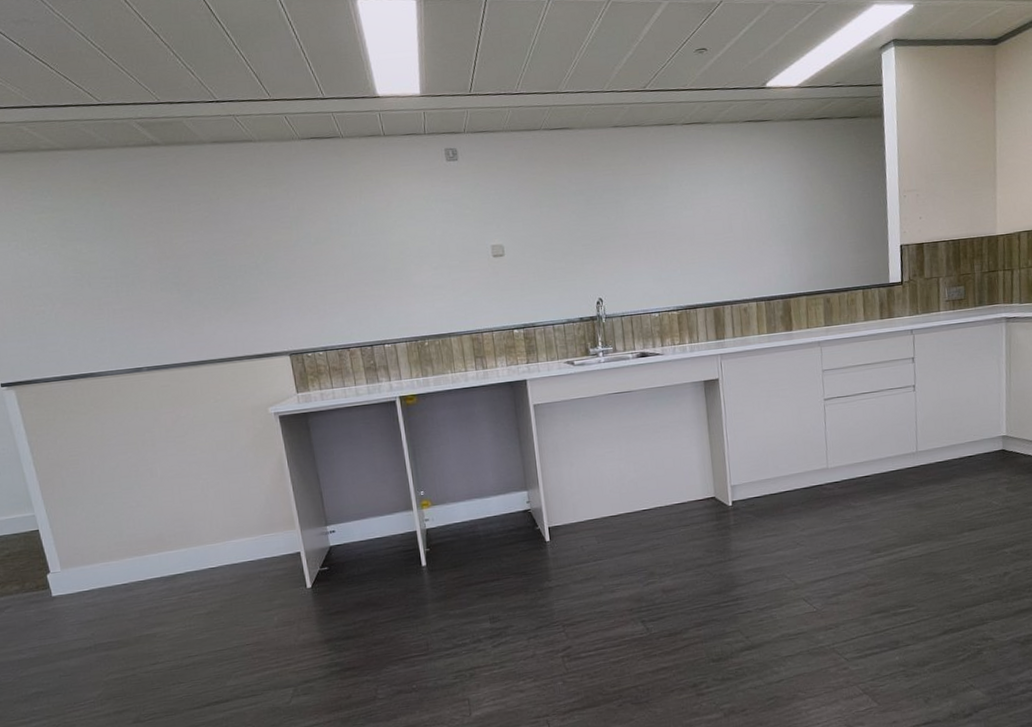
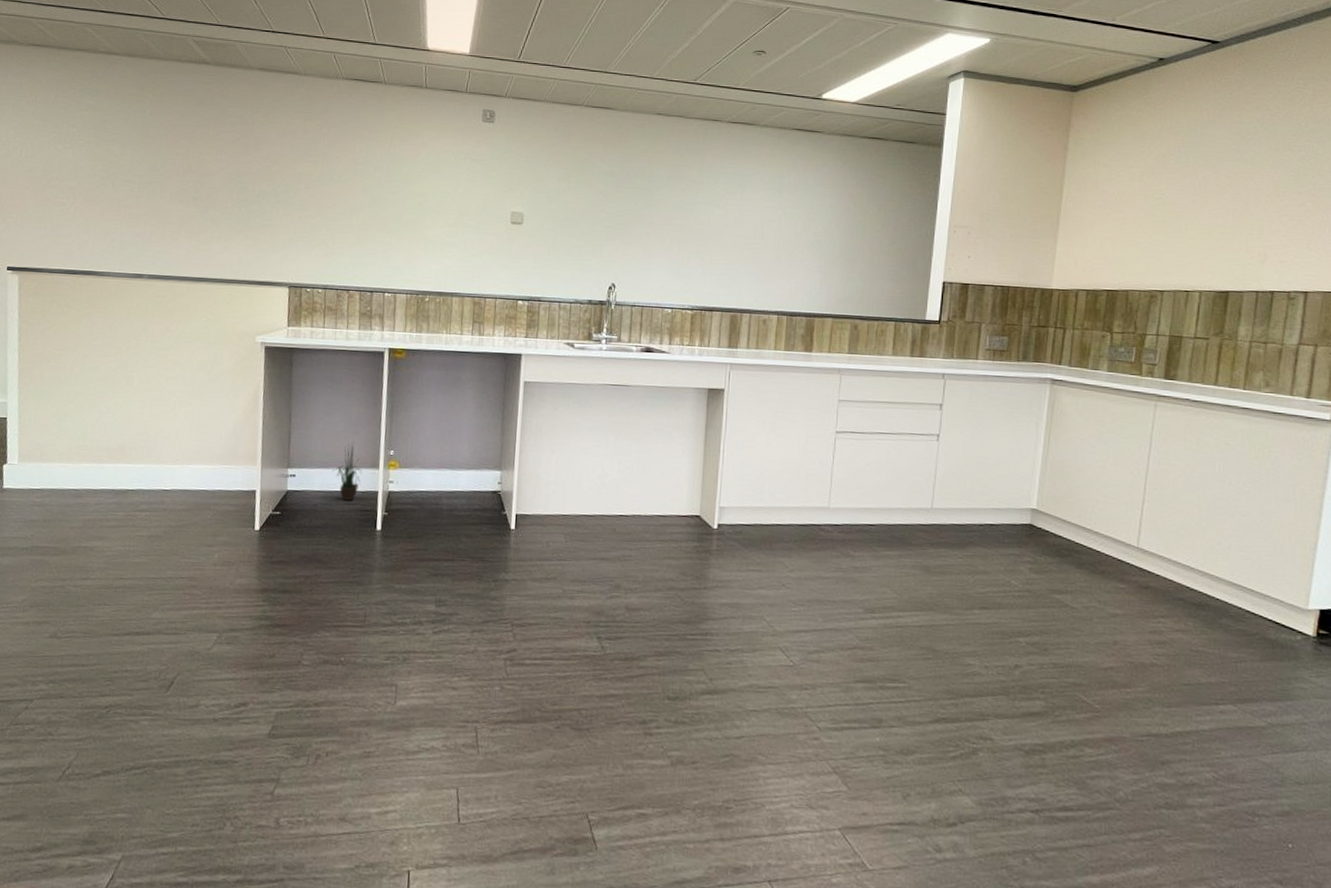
potted plant: none [369,491,398,545] -> present [332,443,363,501]

